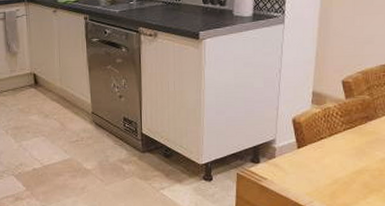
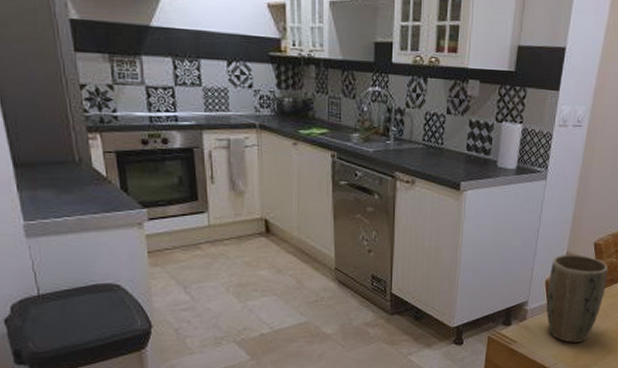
plant pot: none [294,93,361,182] -> present [546,255,608,344]

